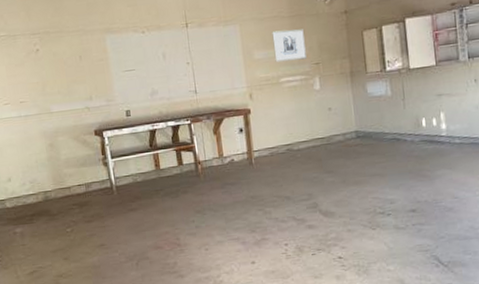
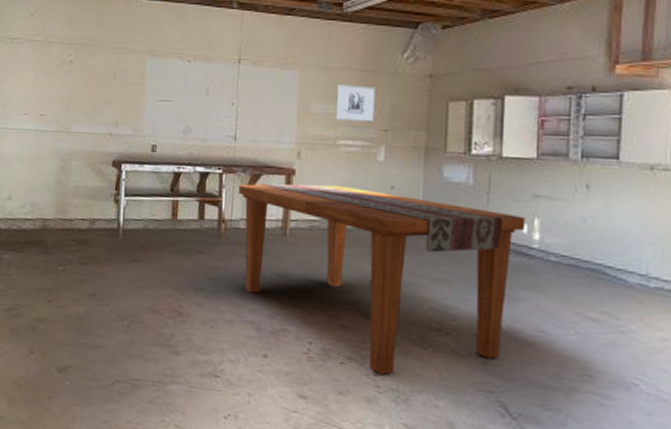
dining table: none [206,112,435,257] -> present [238,183,526,376]

